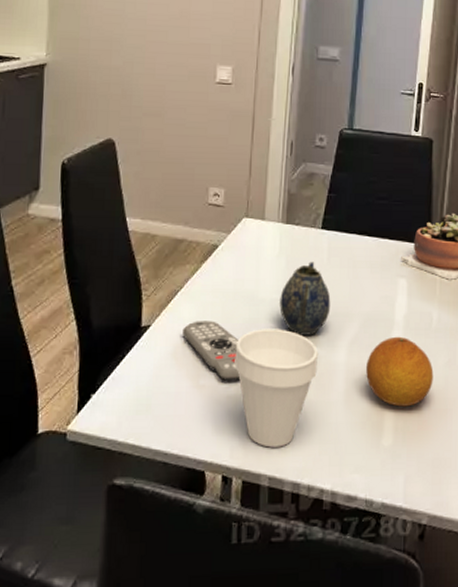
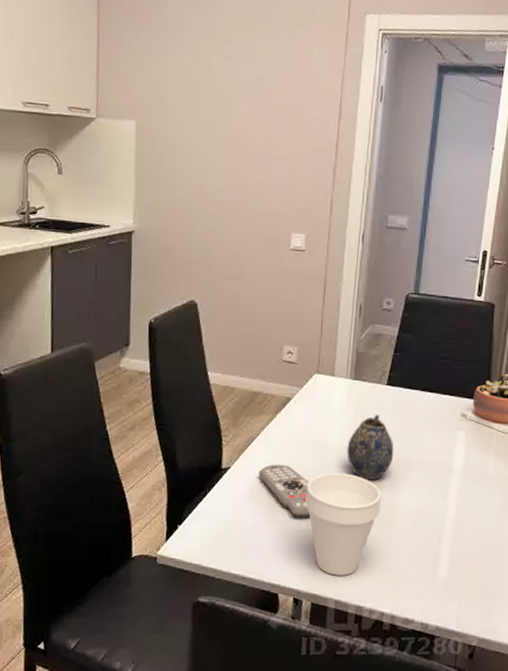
fruit: present [365,336,434,407] -> none [424,482,488,545]

